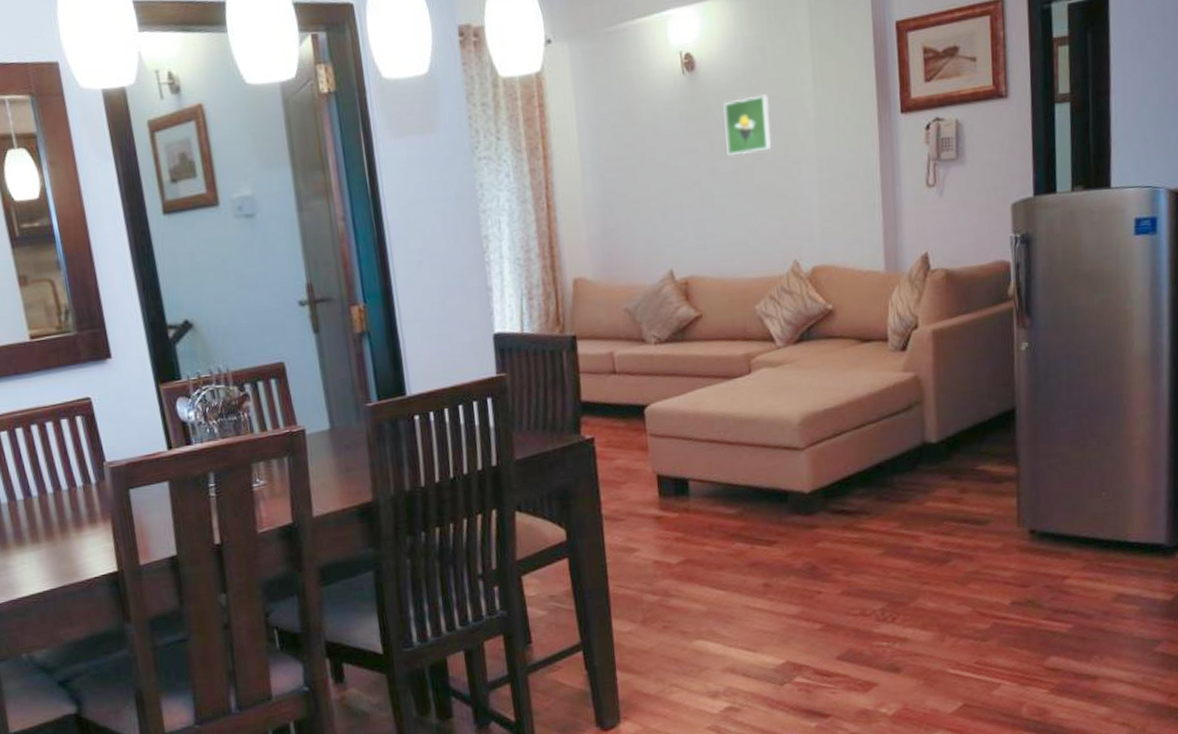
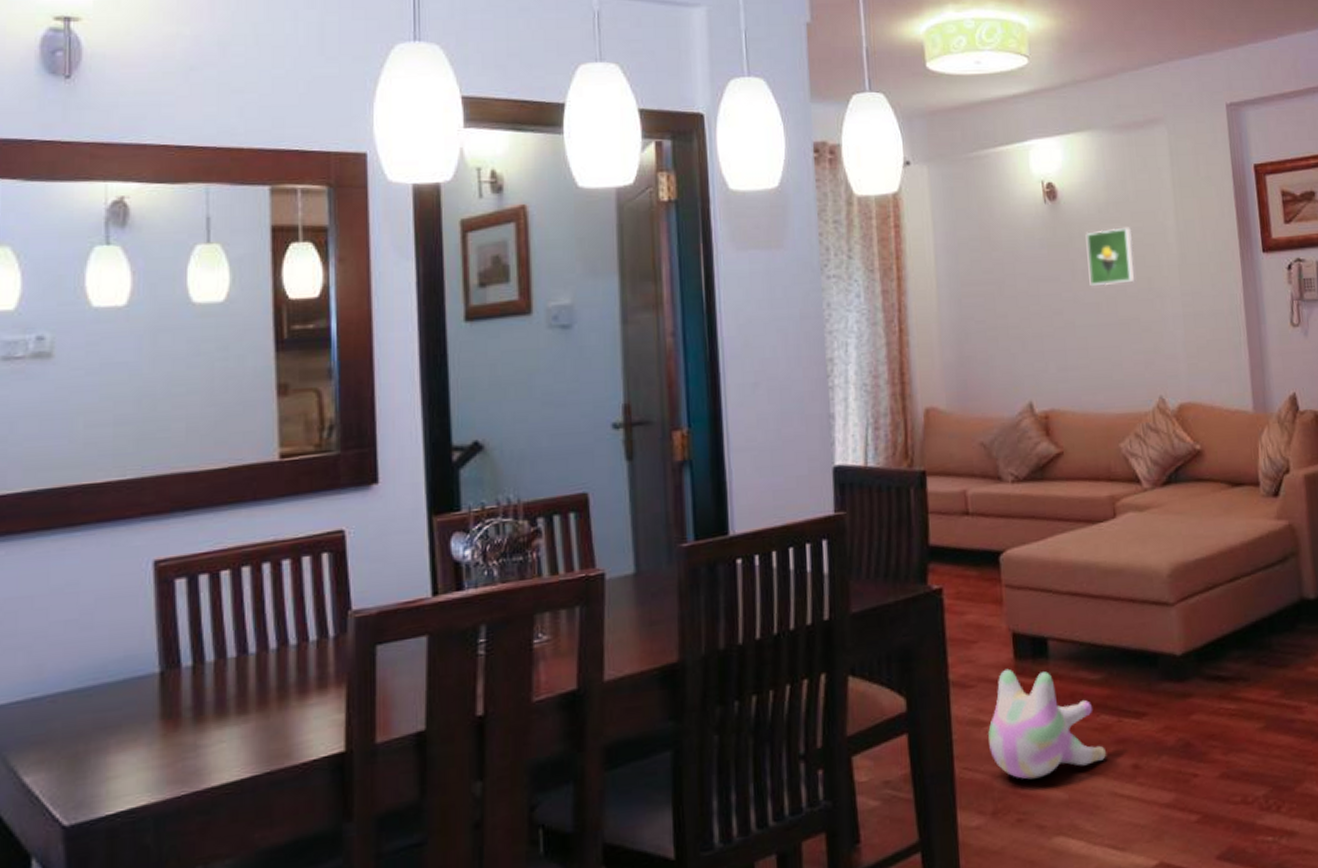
plush toy: none [637,505,741,595] -> present [988,668,1107,780]

